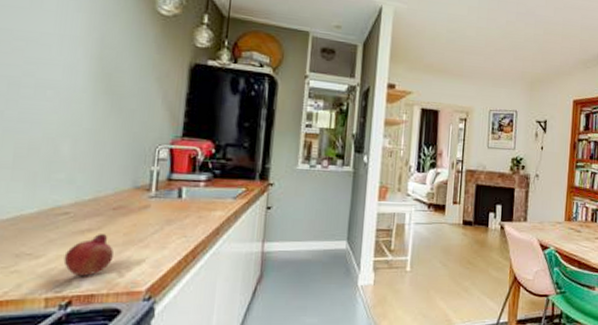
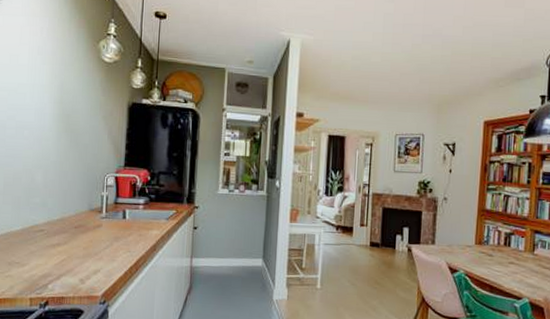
fruit: present [63,234,114,277] -> none [41,248,76,282]

